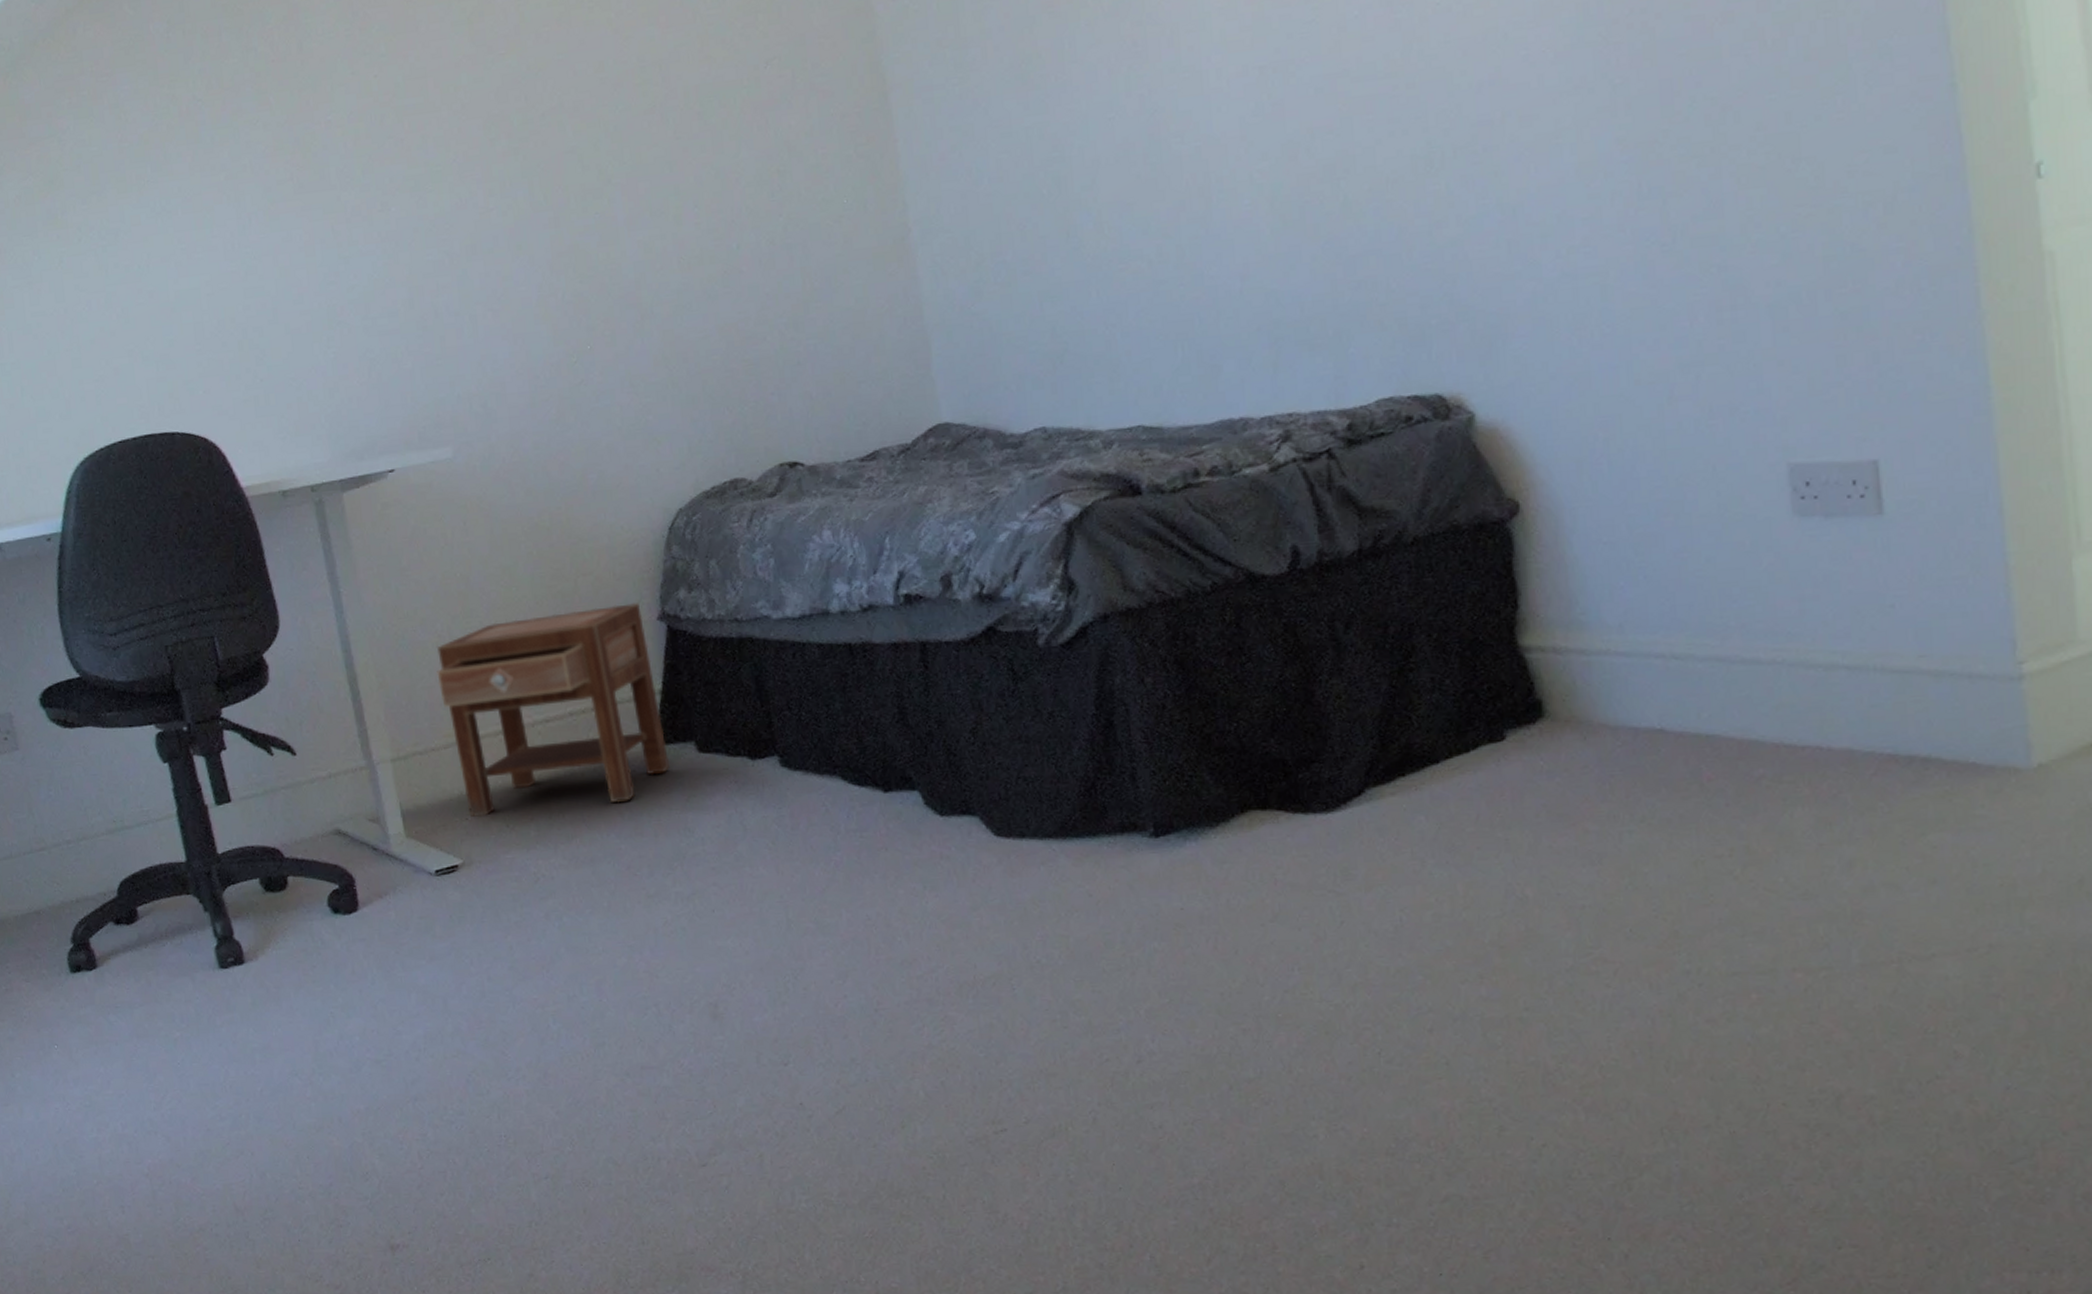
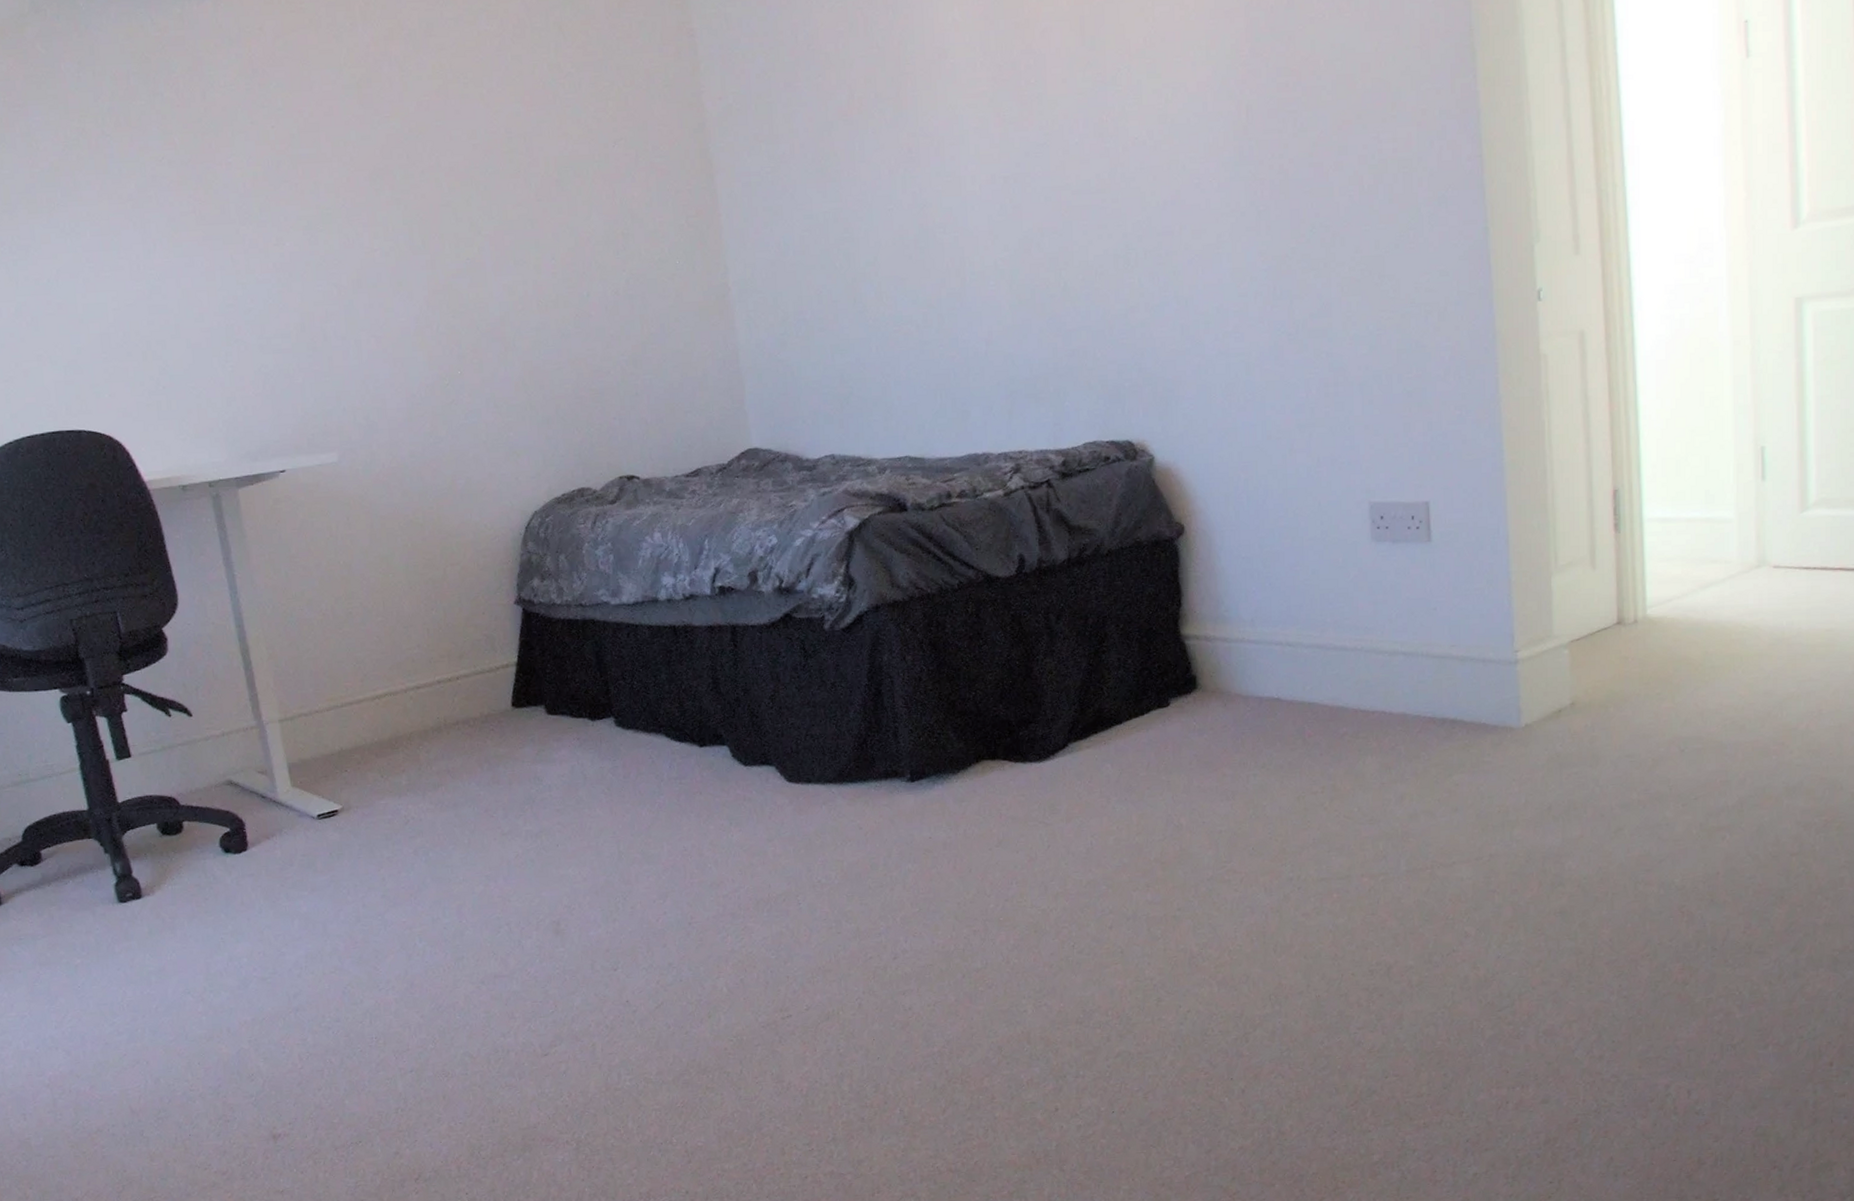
nightstand: present [437,603,670,817] -> none [321,589,523,769]

